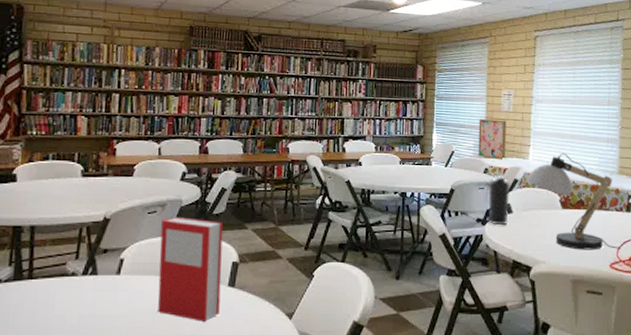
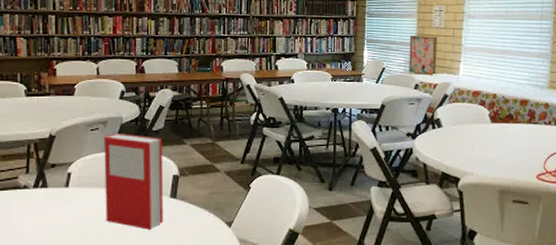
water bottle: present [488,175,510,226] -> none [419,91,440,139]
desk lamp: present [526,152,621,250] -> none [456,68,548,162]

